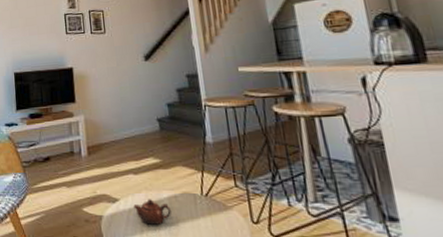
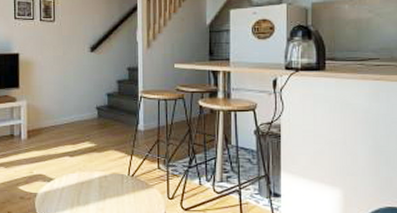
teapot: present [133,199,171,226] -> none [67,179,100,202]

